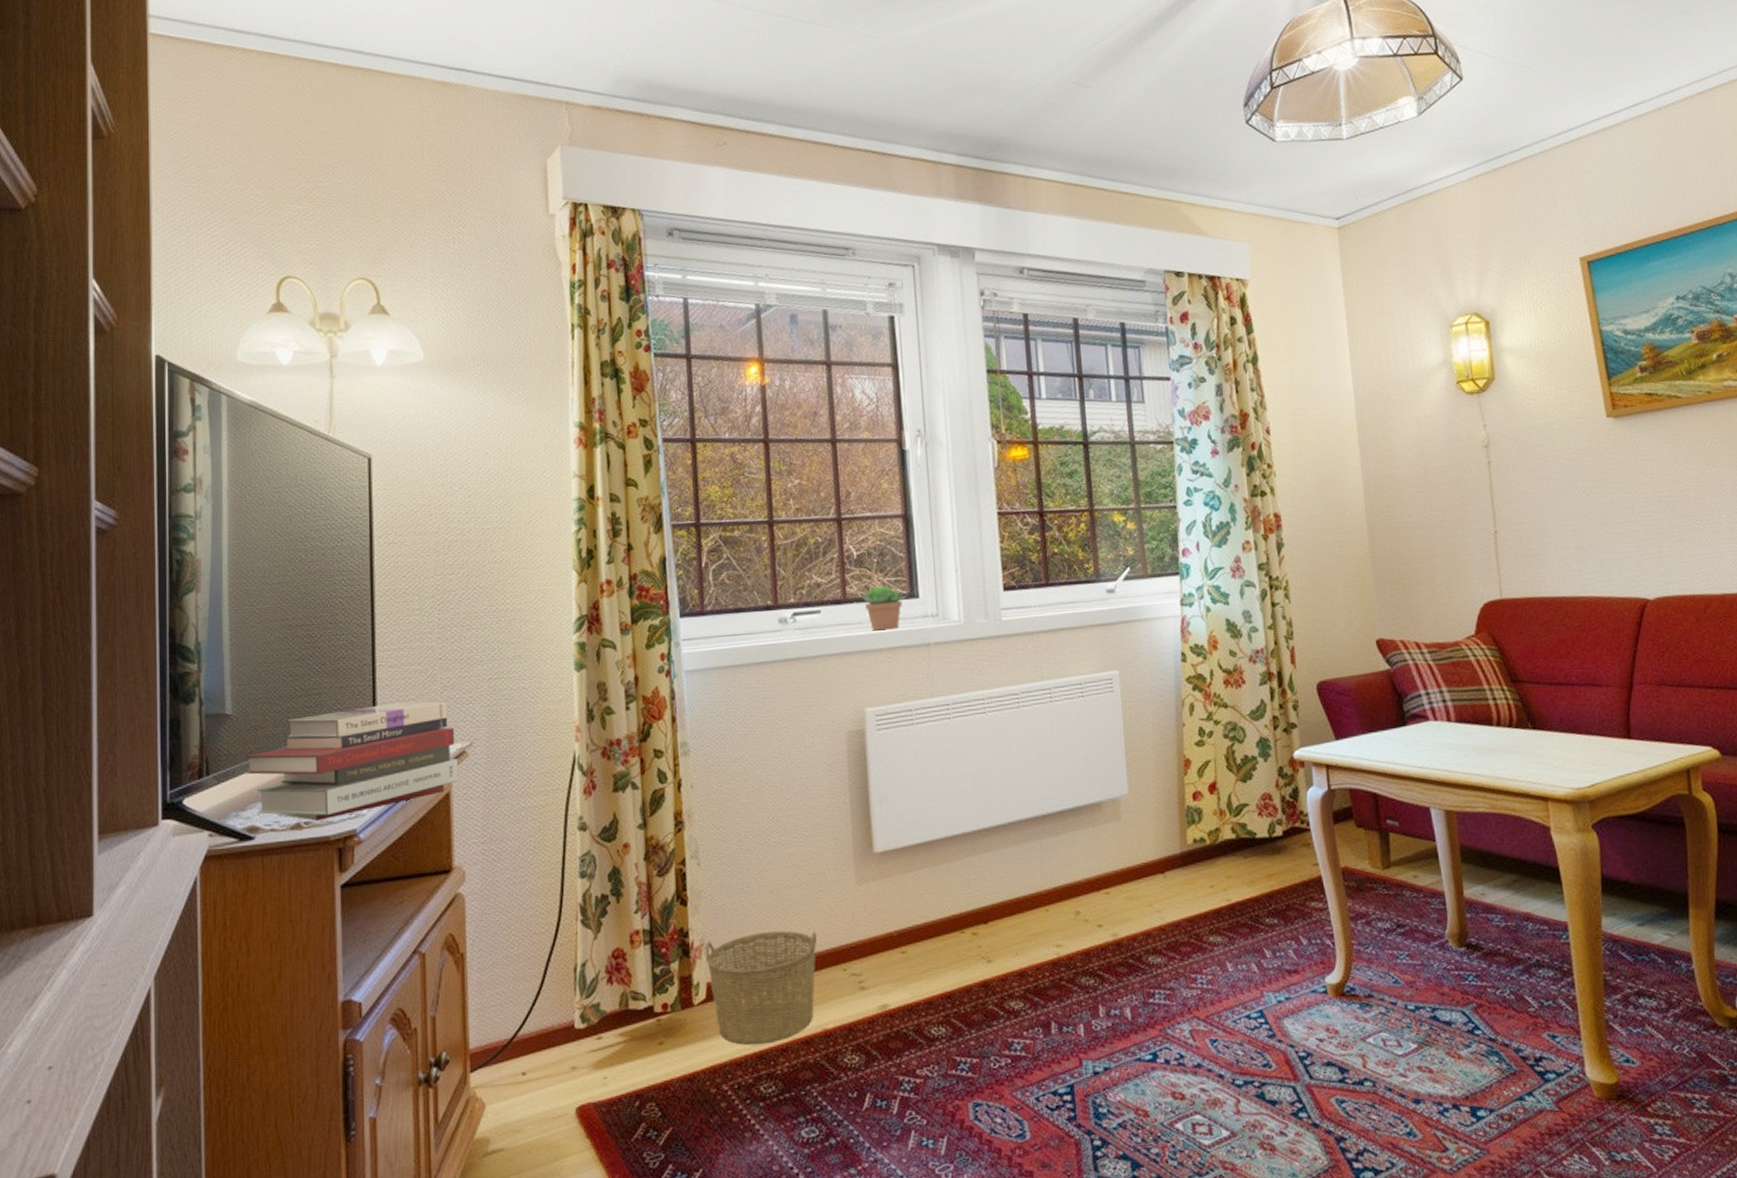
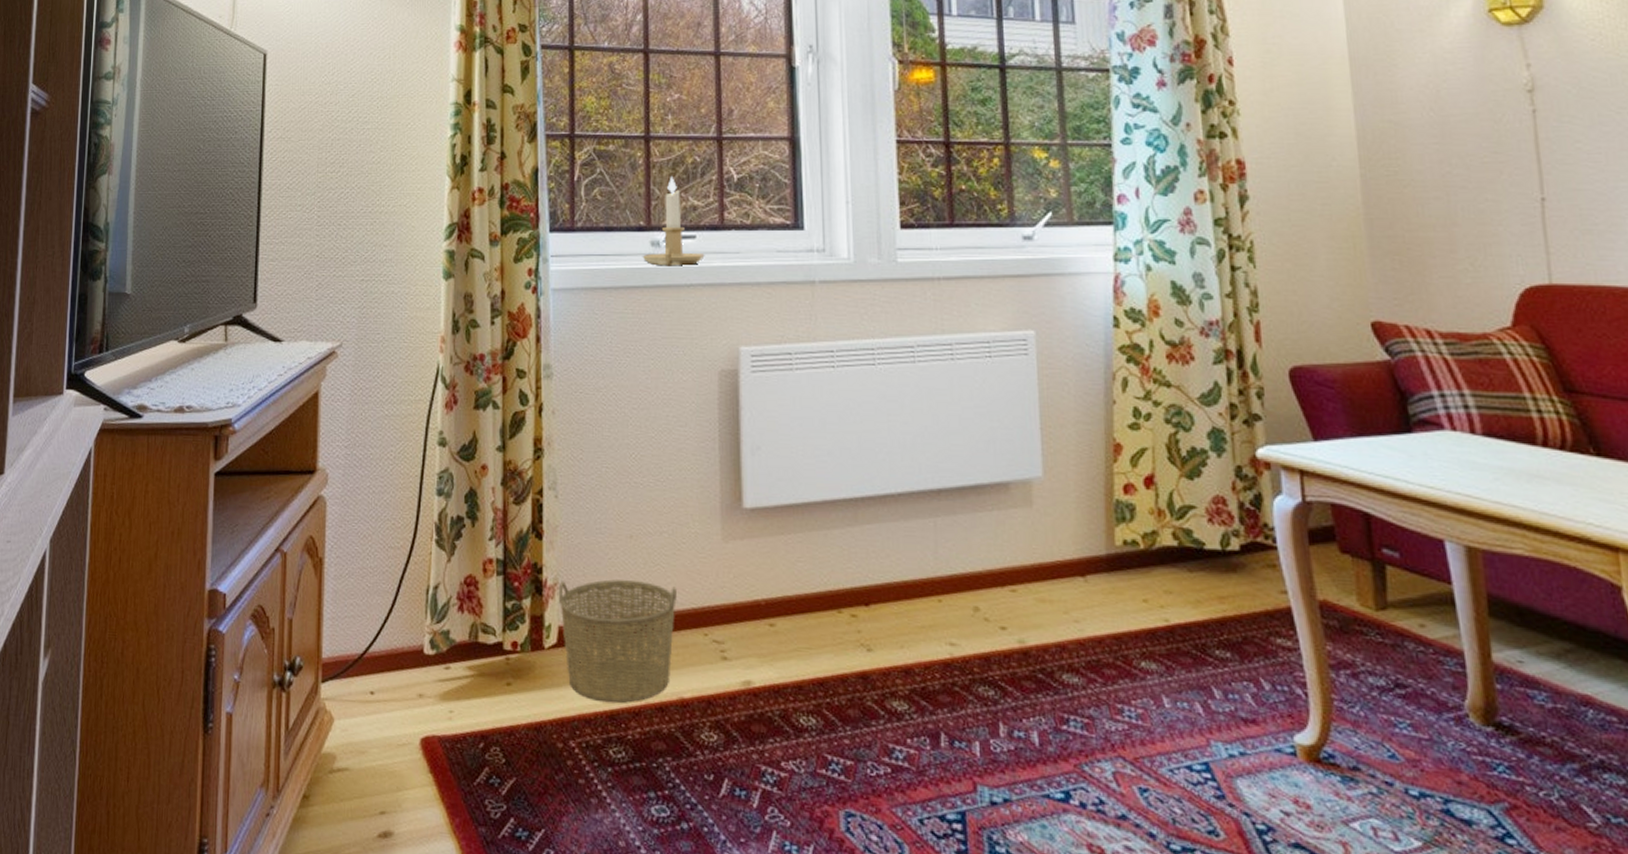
books: present [245,701,459,821] -> none [139,296,328,406]
candlestick: none [772,557,830,642] -> present [643,177,705,266]
succulent plant: present [859,584,907,631] -> none [738,212,790,263]

